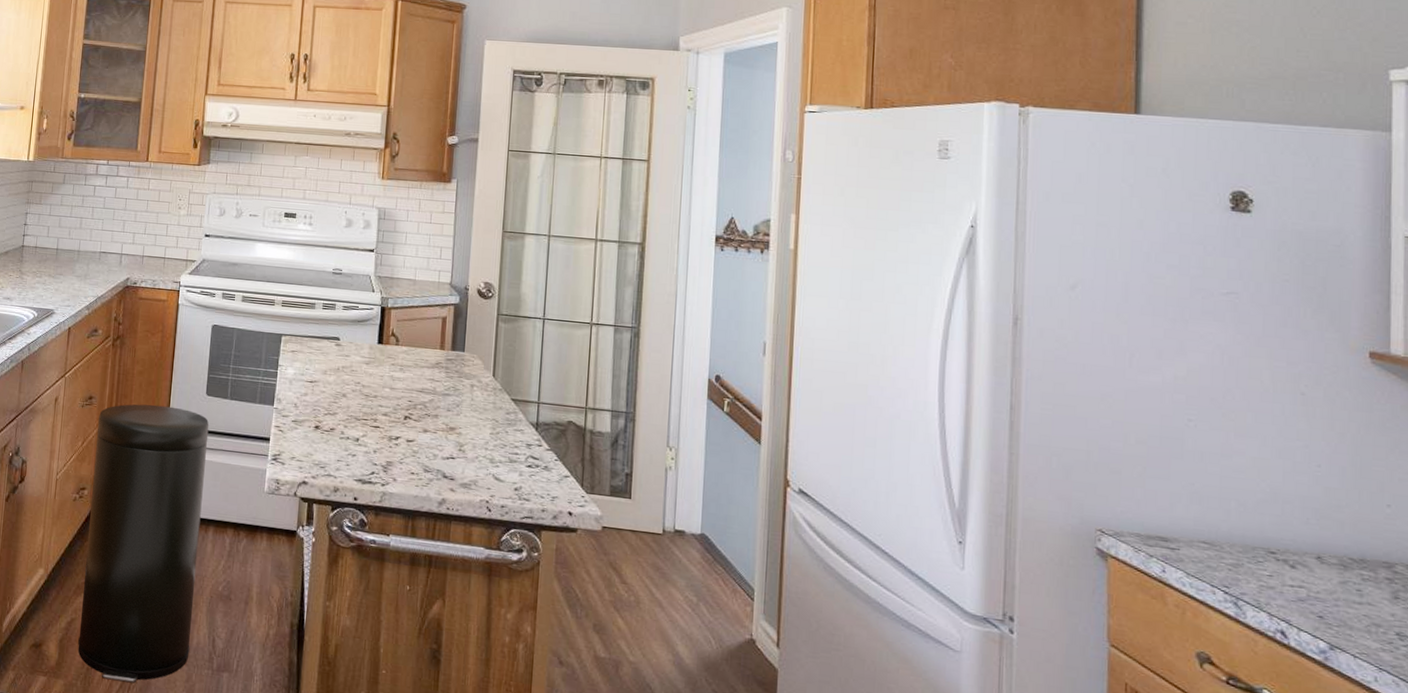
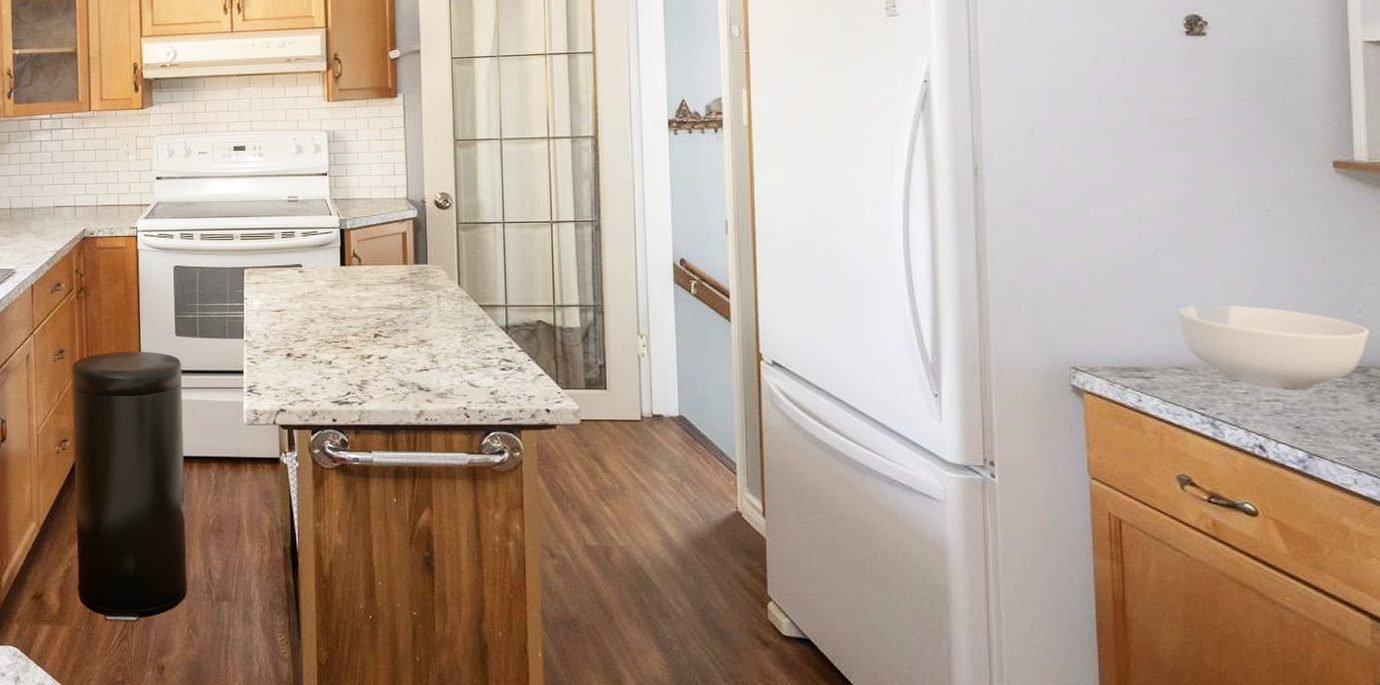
bowl: none [1207,480,1398,579] -> present [1178,304,1370,389]

